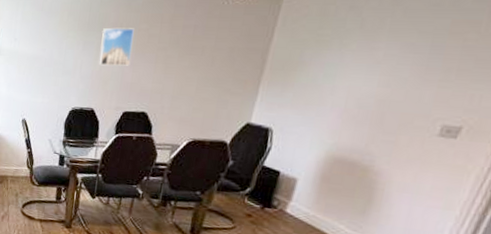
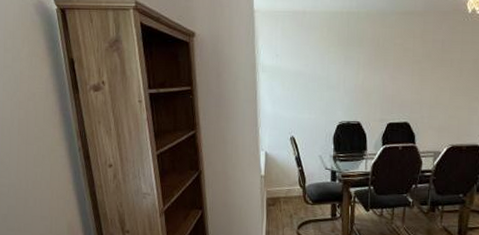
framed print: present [99,28,134,67] -> none [361,42,390,80]

